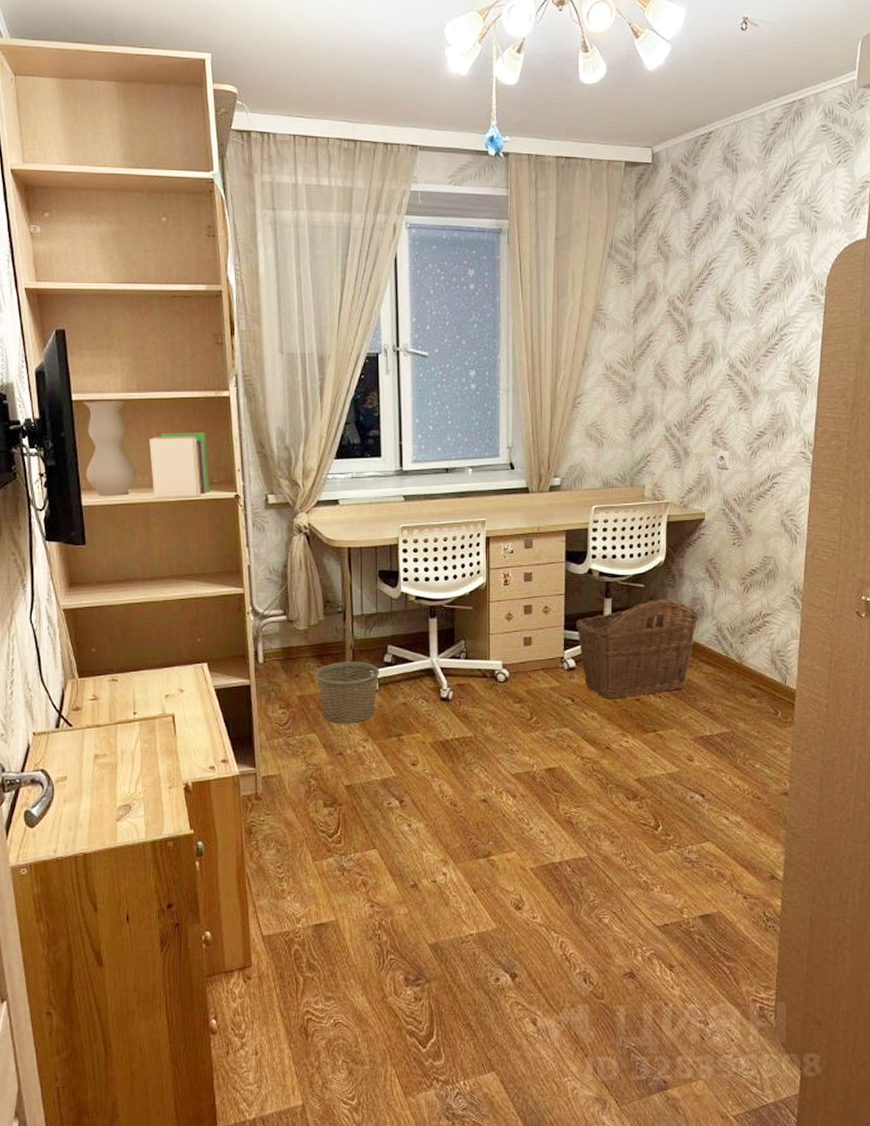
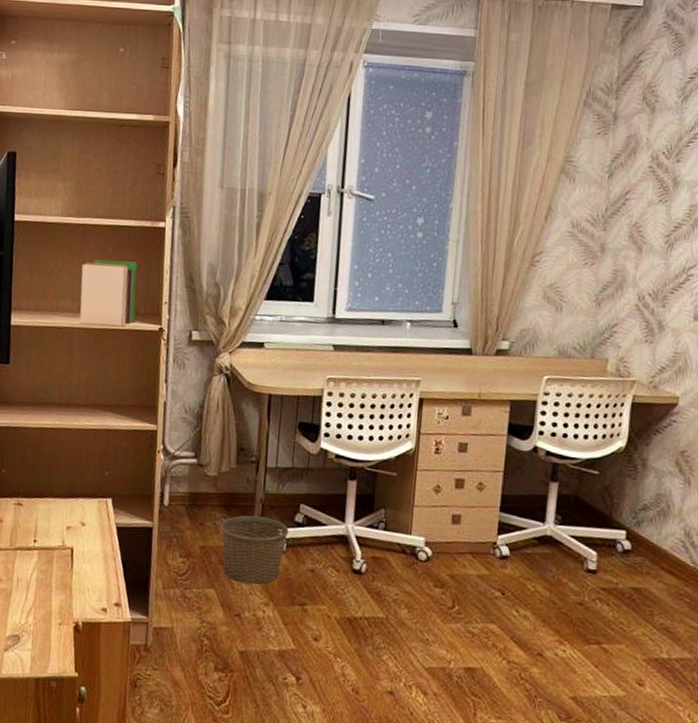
vase: present [82,399,136,496] -> none [18,222,66,319]
wicker basket: present [576,599,699,698] -> none [514,490,663,600]

